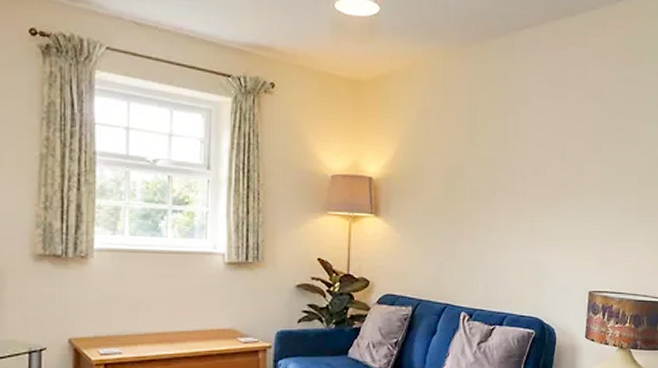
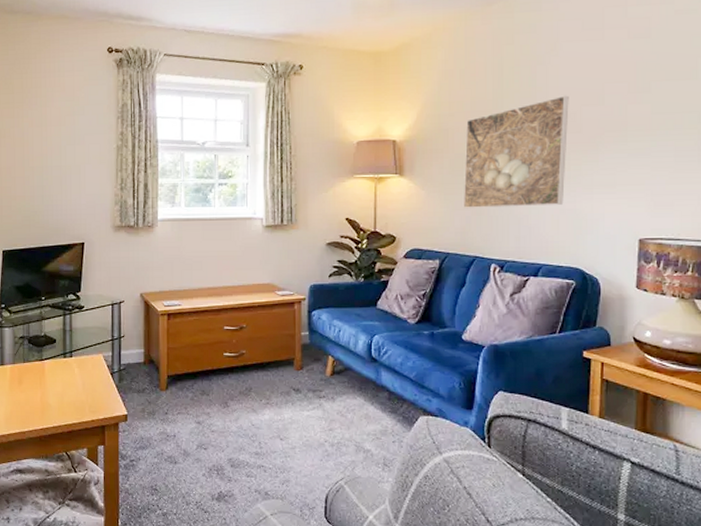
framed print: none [436,147,535,256] -> present [463,95,569,208]

